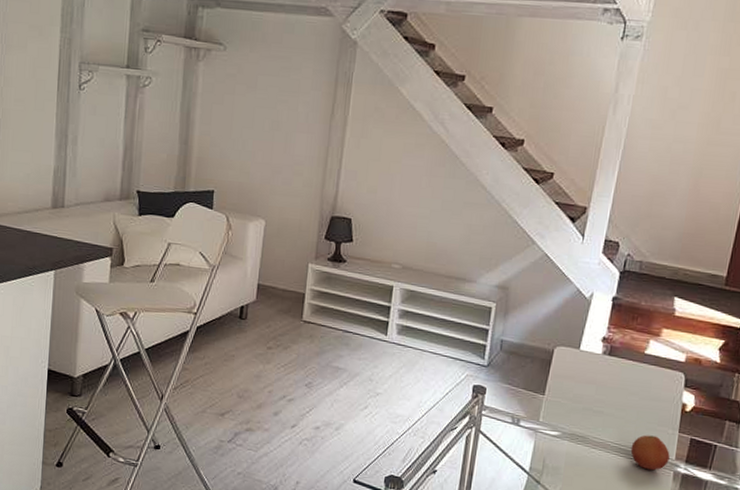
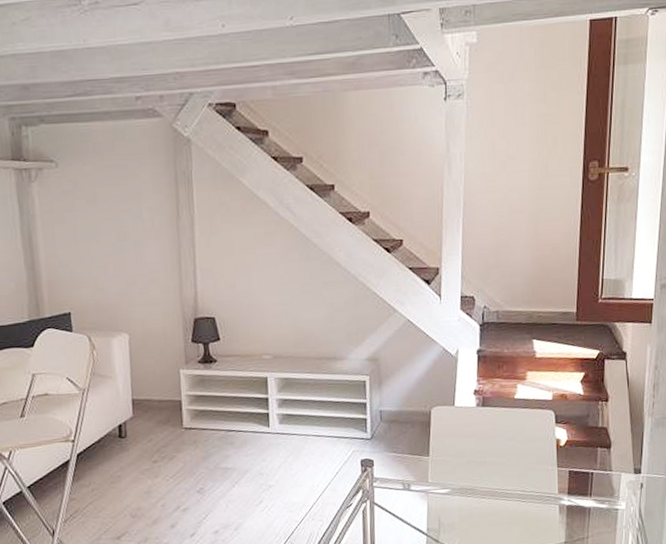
fruit: present [630,435,670,471] -> none [516,474,553,509]

